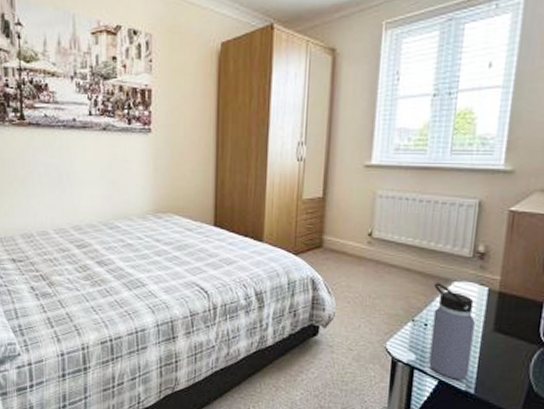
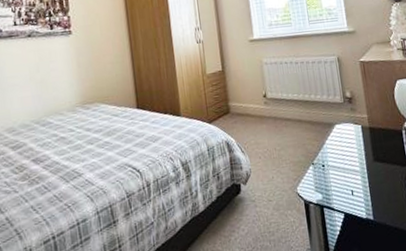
water bottle: present [429,283,475,380] -> none [321,127,366,210]

